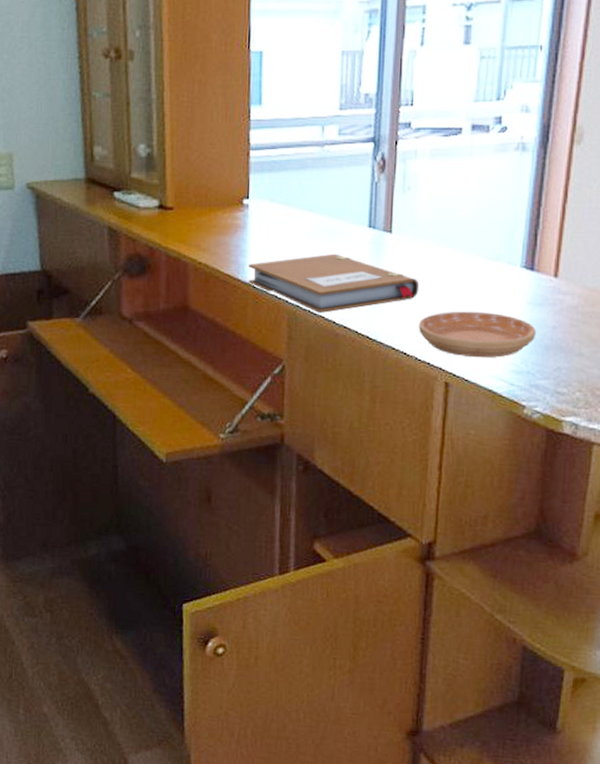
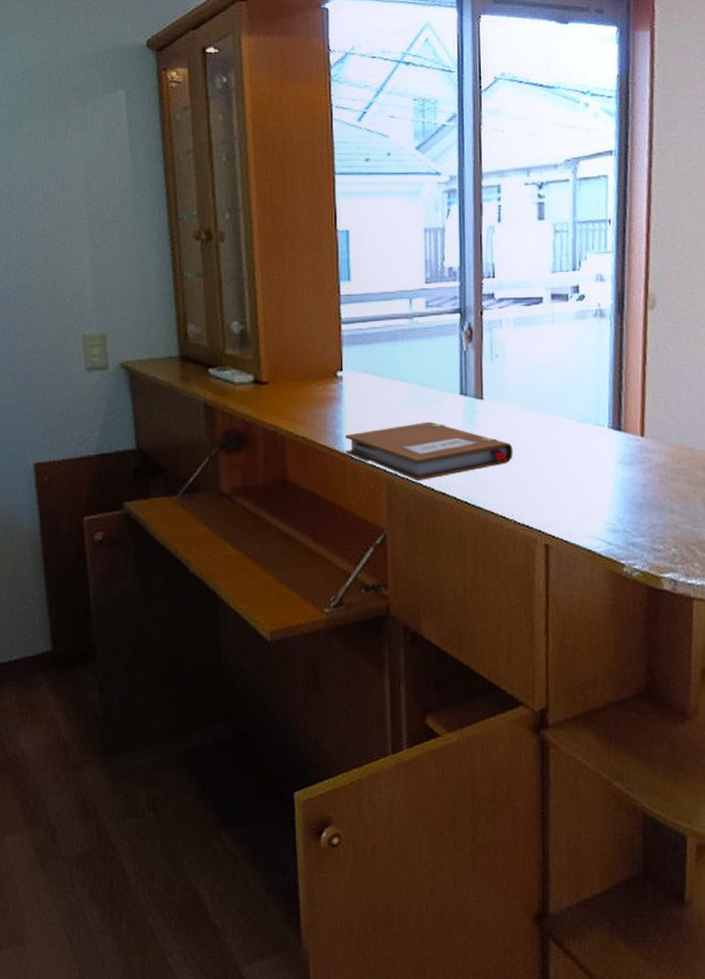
saucer: present [418,311,536,358] -> none [514,473,628,519]

